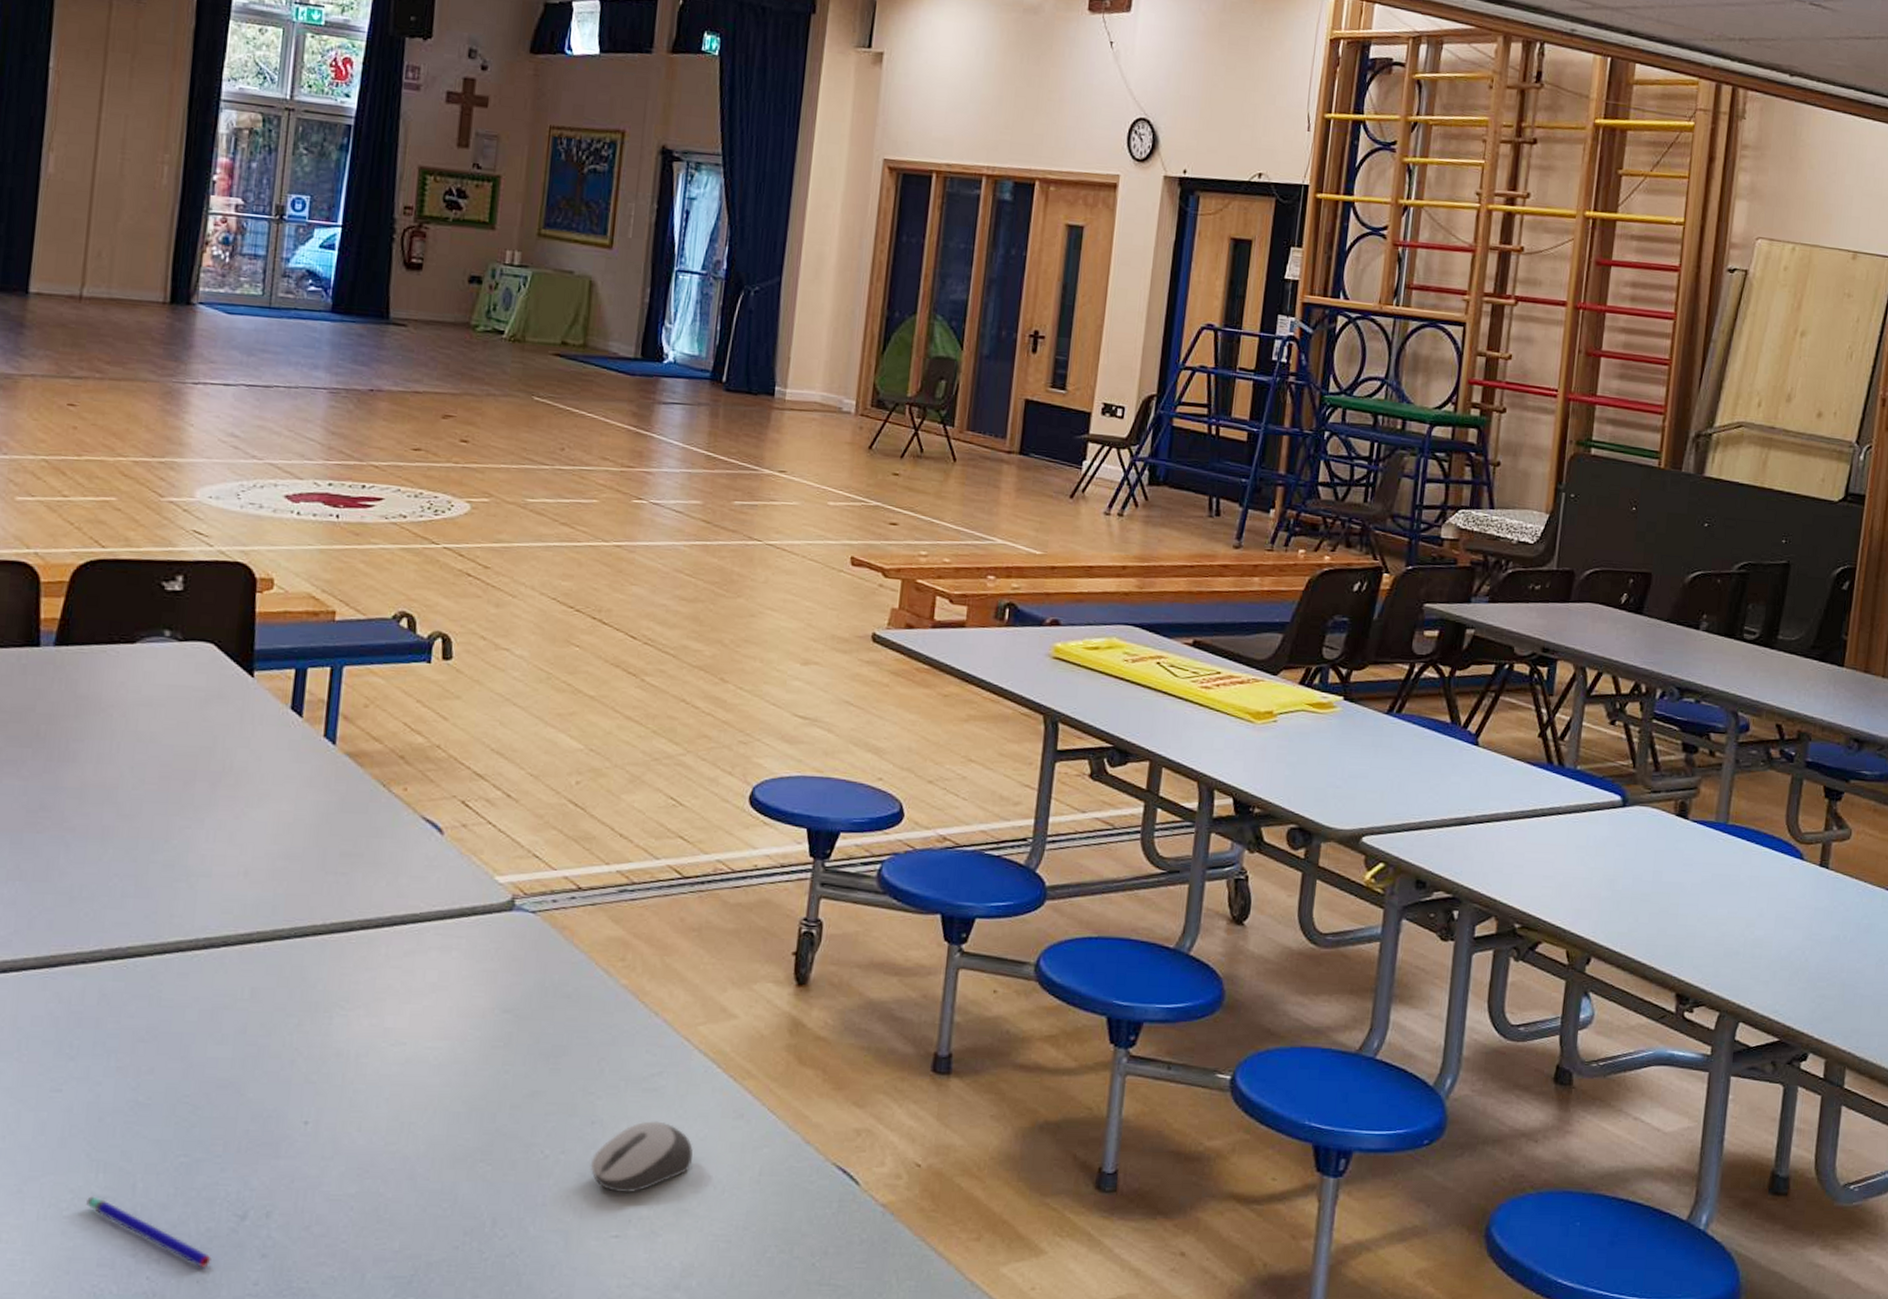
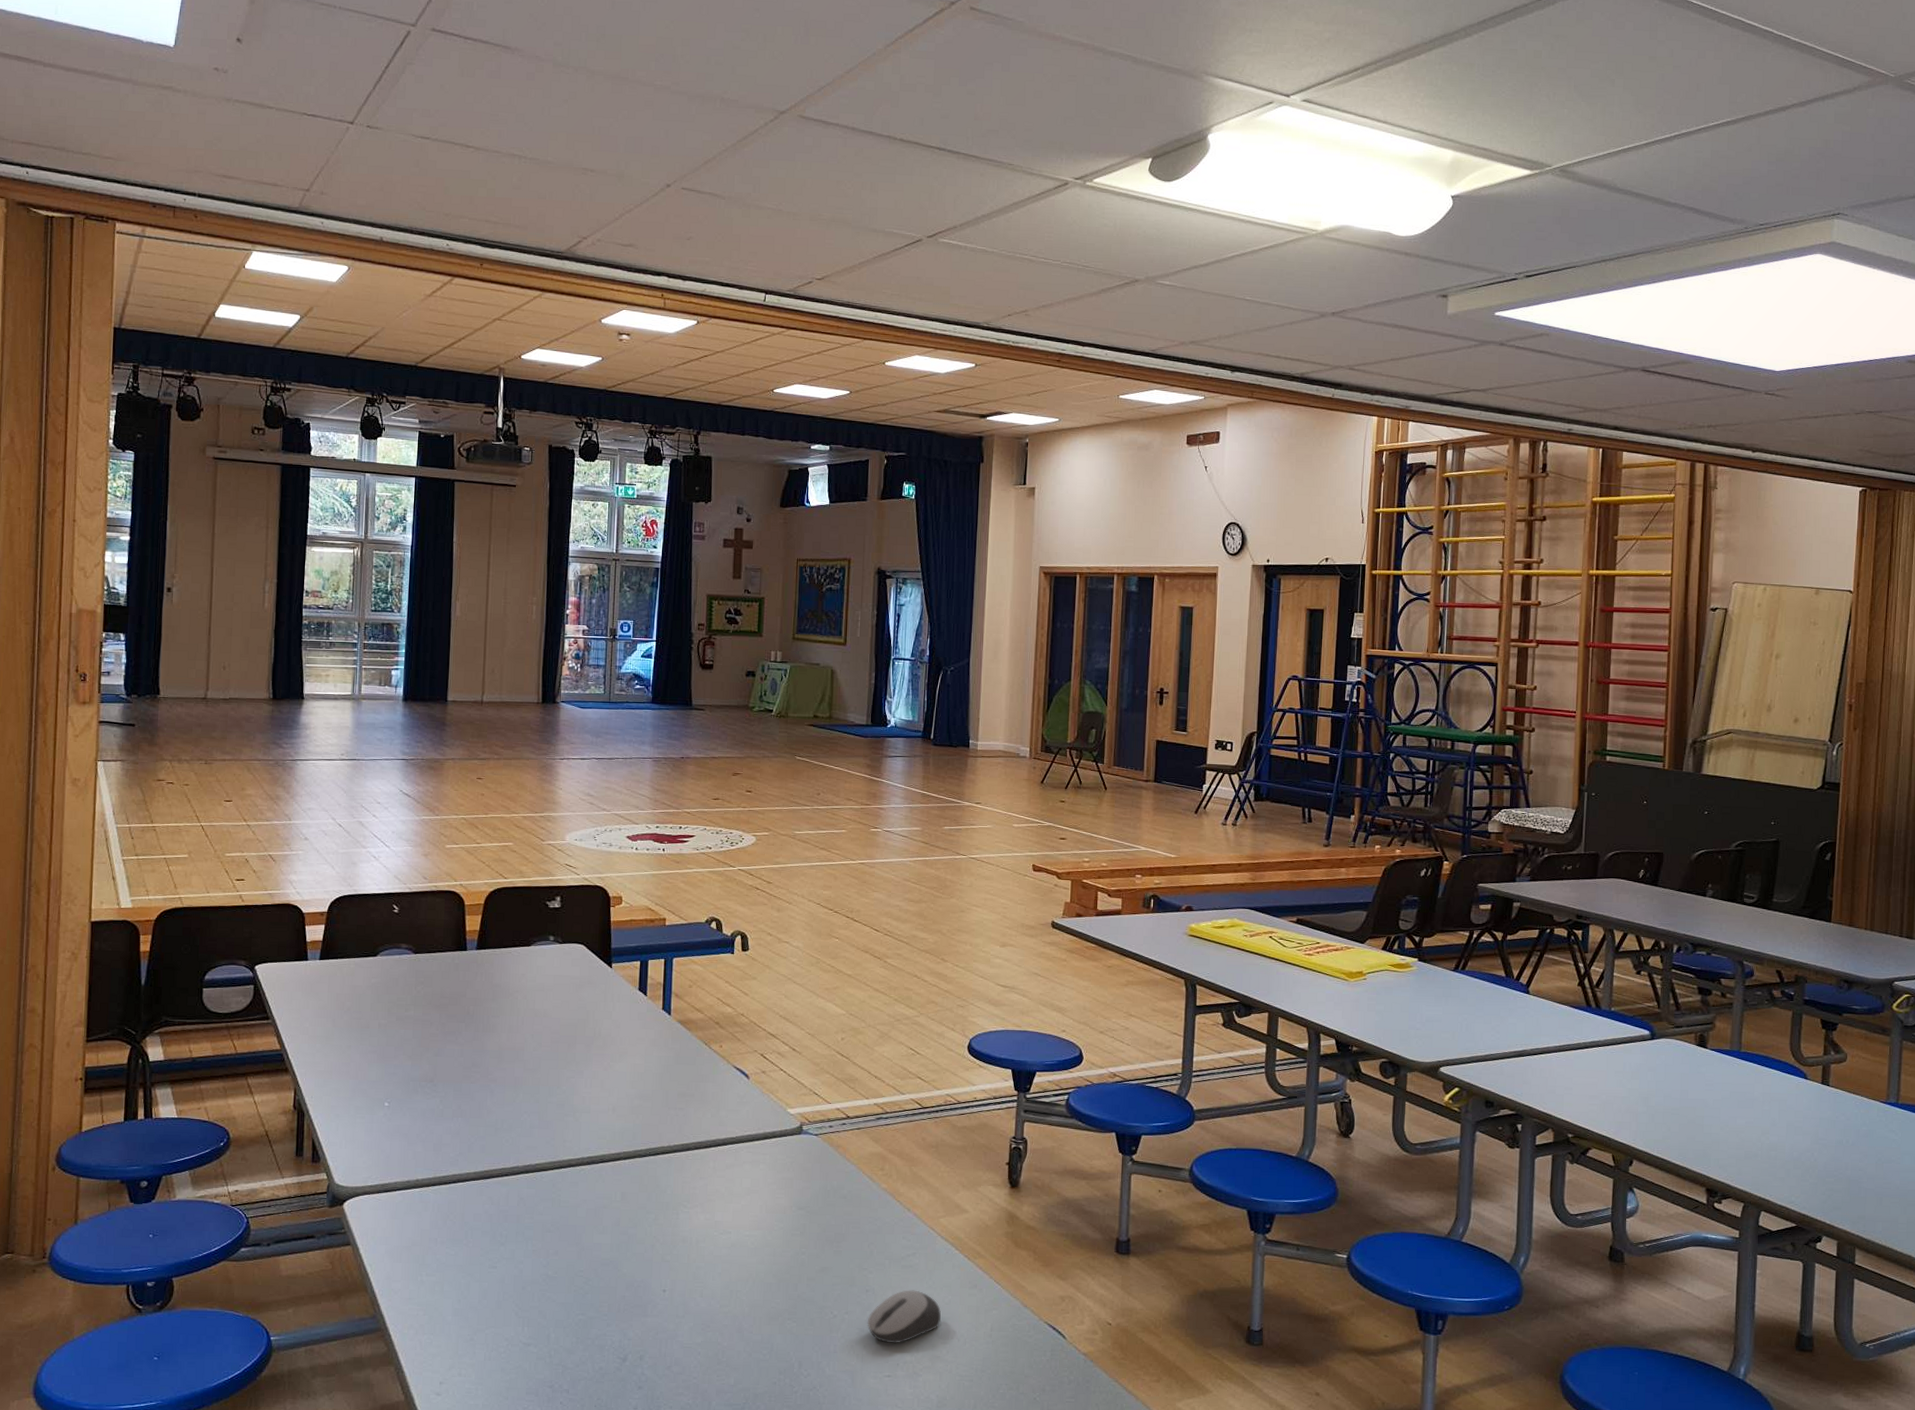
pen: present [86,1196,211,1268] -> none [517,1343,604,1396]

